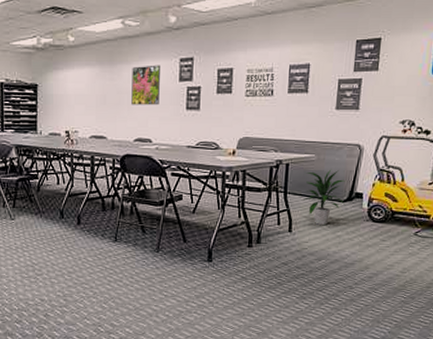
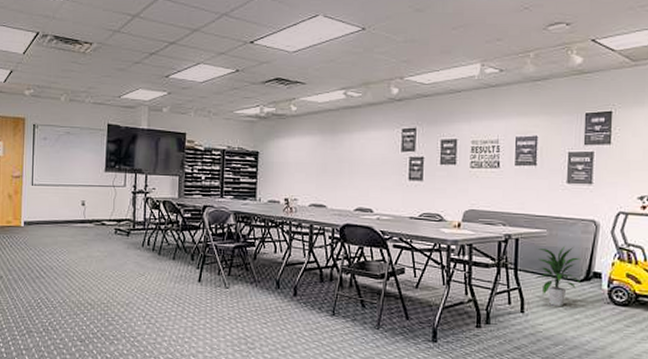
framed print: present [131,65,160,105] -> none [352,134,382,175]

